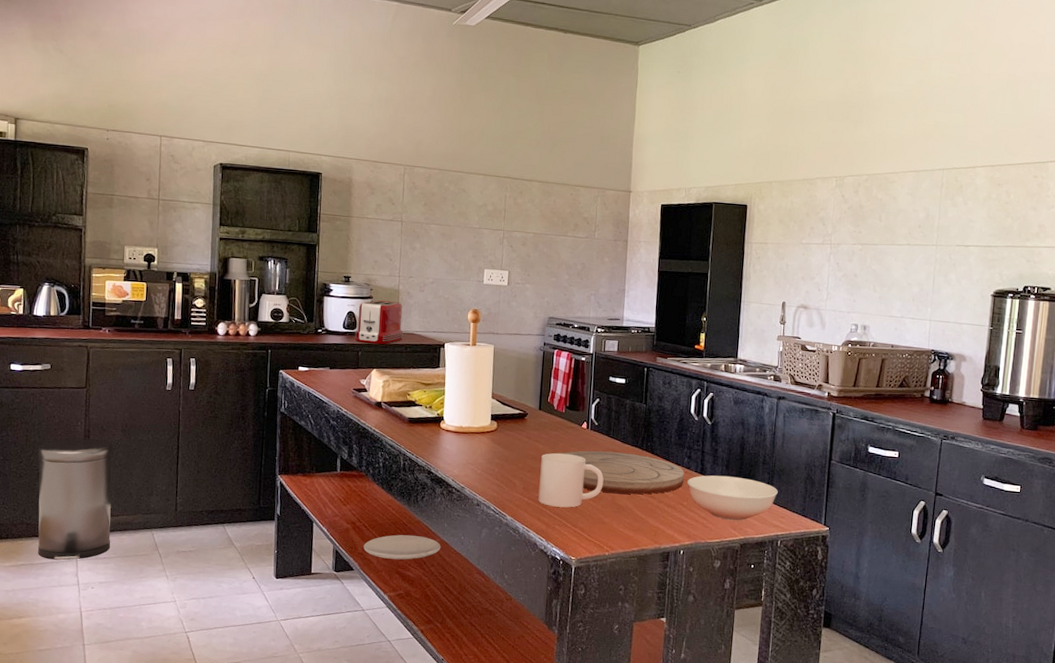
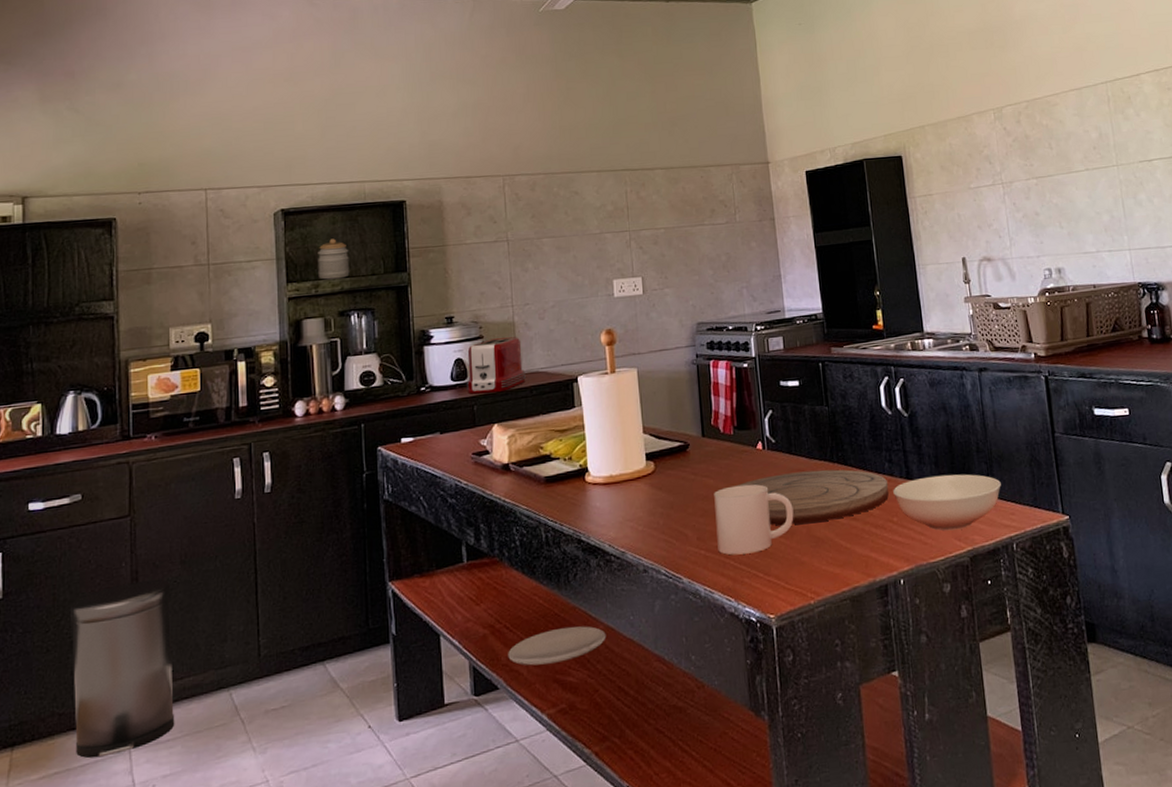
jar: none [245,195,272,230] -> present [318,238,350,280]

